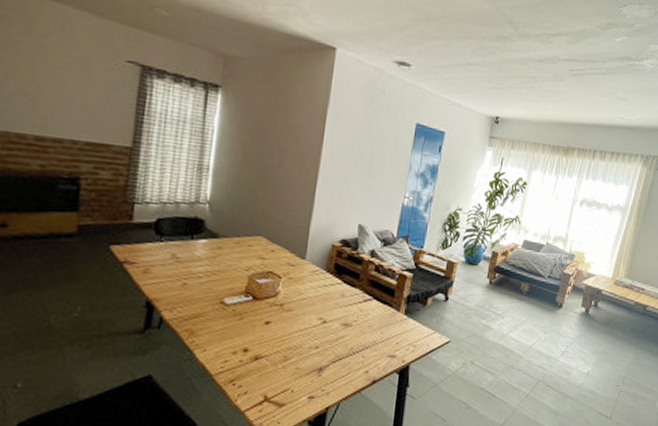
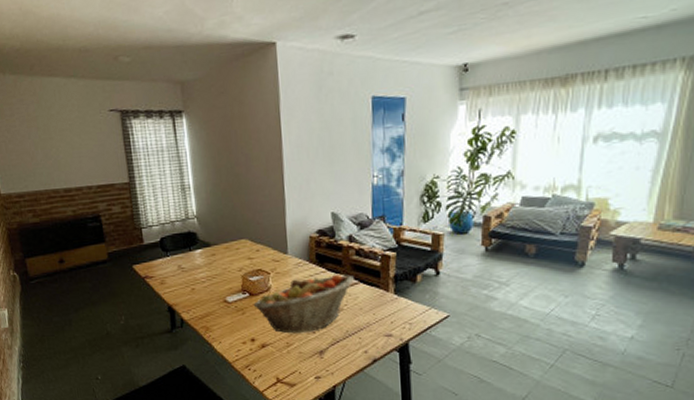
fruit basket: none [254,287,369,347] -> present [253,274,354,334]

